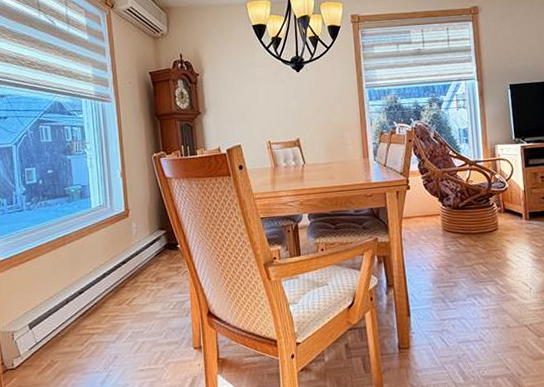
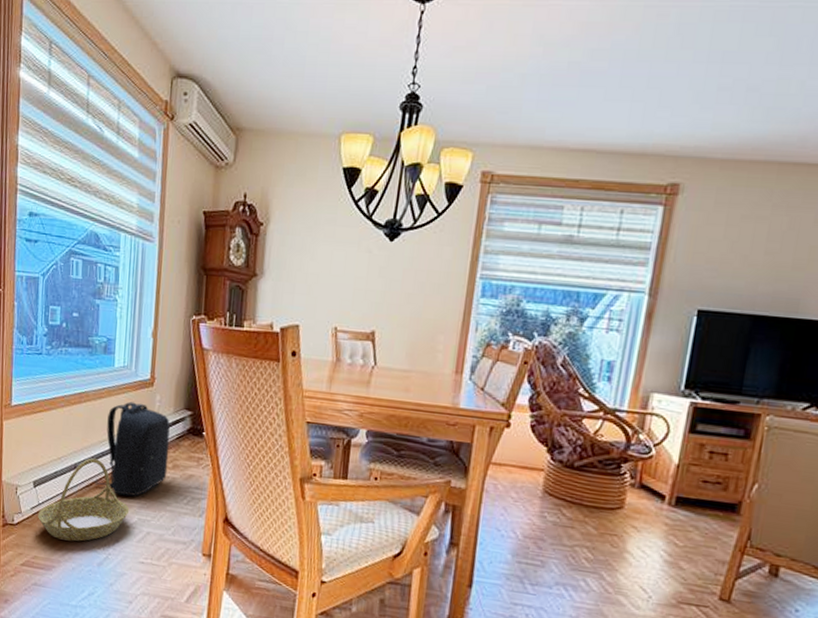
basket: none [36,289,123,371] -> present [37,458,130,542]
backpack: none [88,233,152,316] -> present [95,401,170,497]

